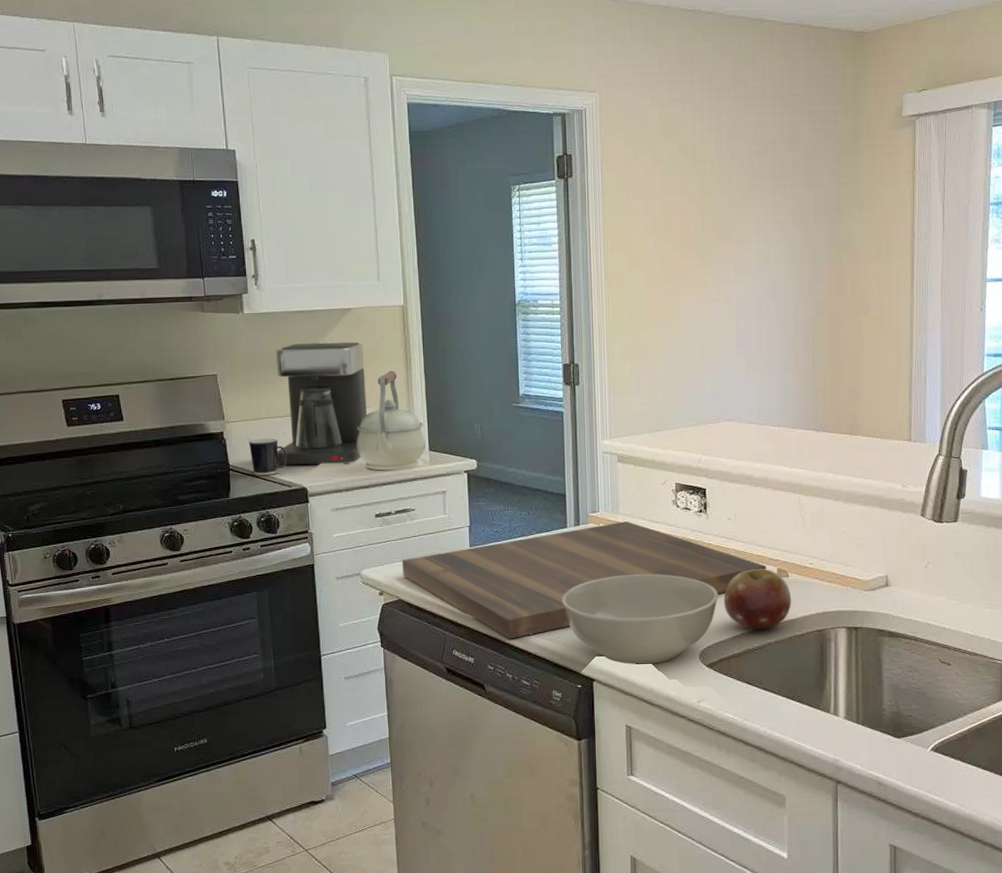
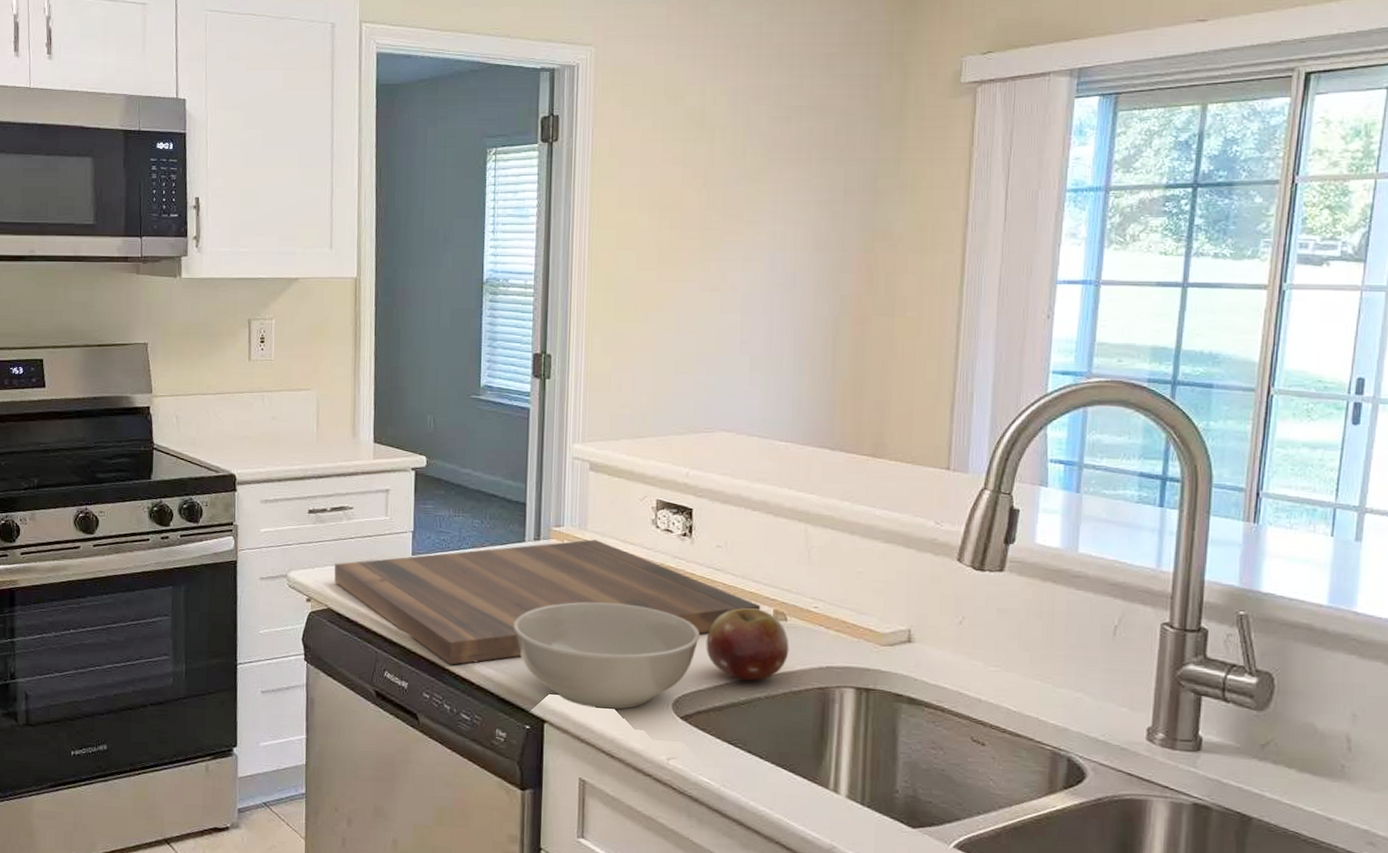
mug: present [249,438,287,475] -> none [176,416,217,458]
coffee maker: present [275,342,367,465] -> none [205,314,309,451]
kettle: present [356,371,426,471] -> none [292,350,371,462]

